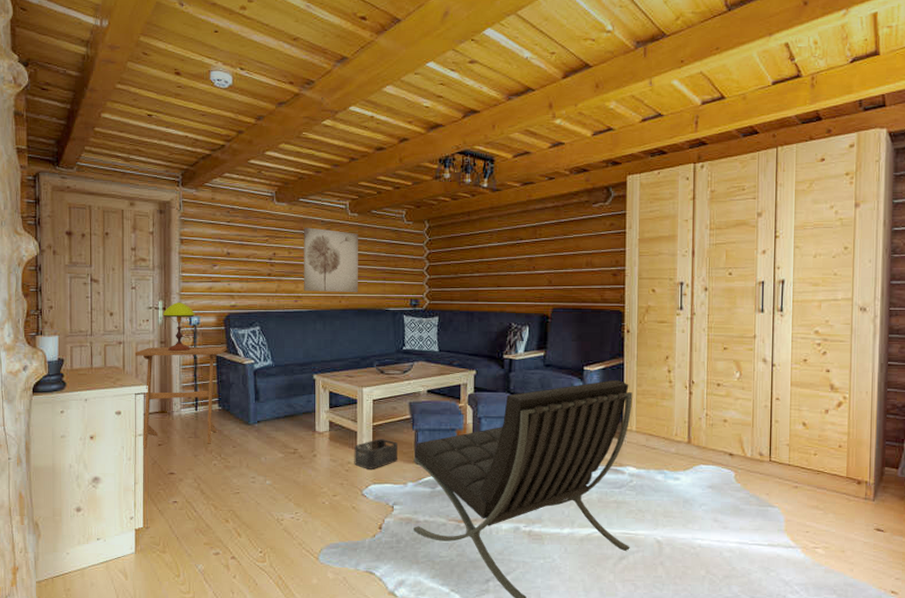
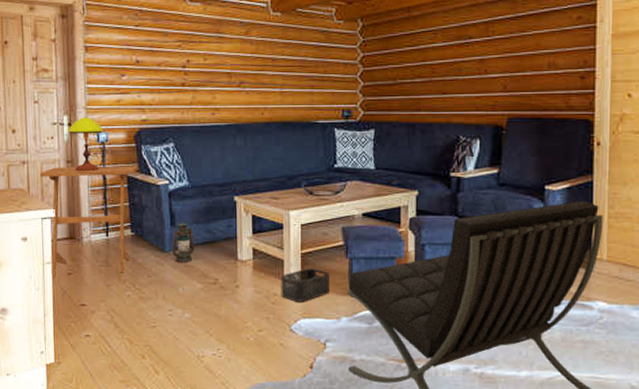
lantern: none [256,397,279,435] -> present [172,222,197,263]
wall art: present [304,227,358,292] -> none [220,30,282,103]

